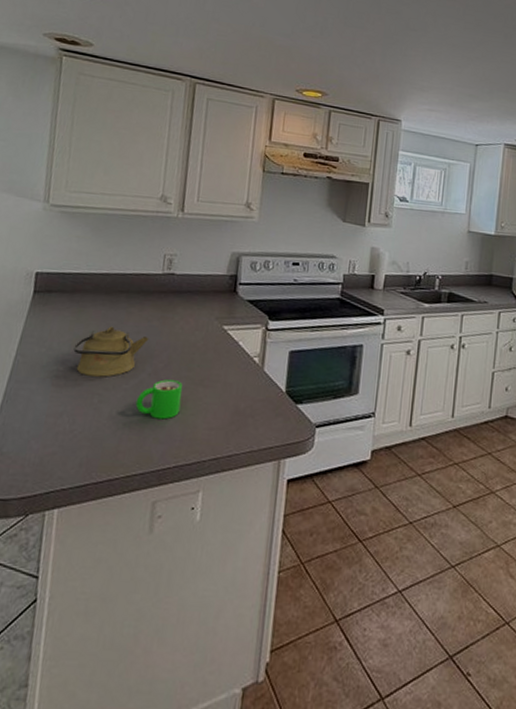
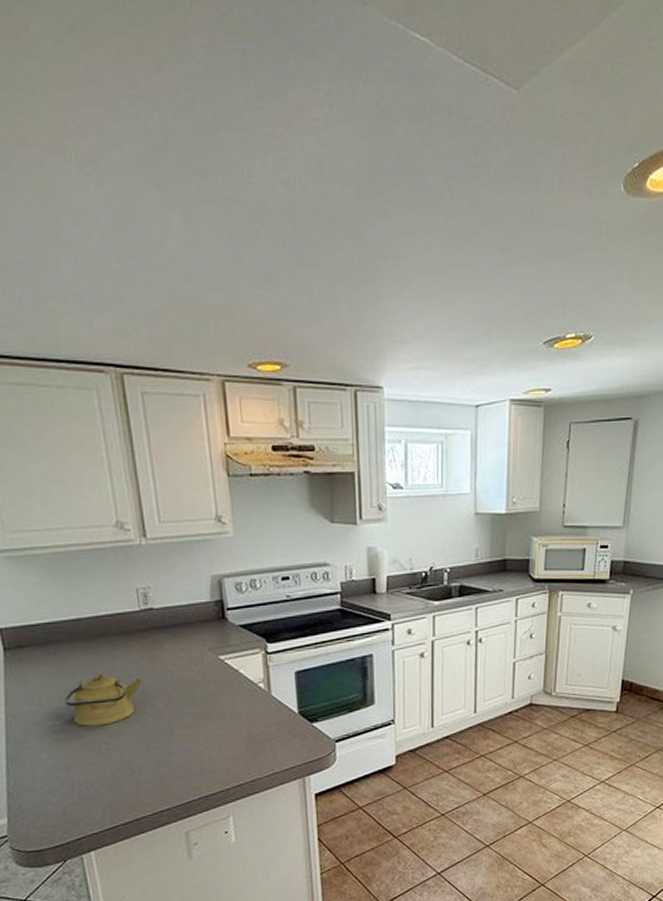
mug: present [135,379,183,420] -> none [145,718,192,757]

